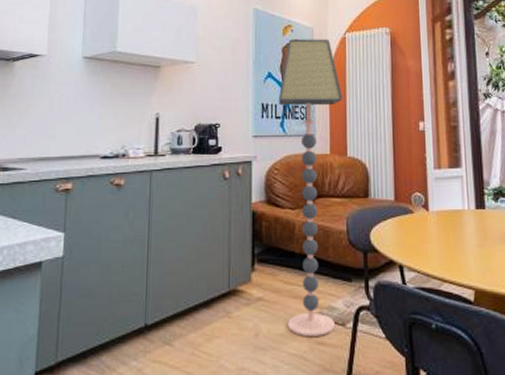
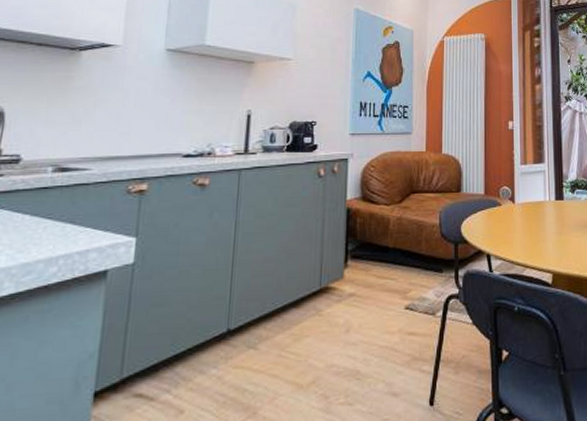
floor lamp: present [278,39,343,338] -> none [376,40,440,329]

